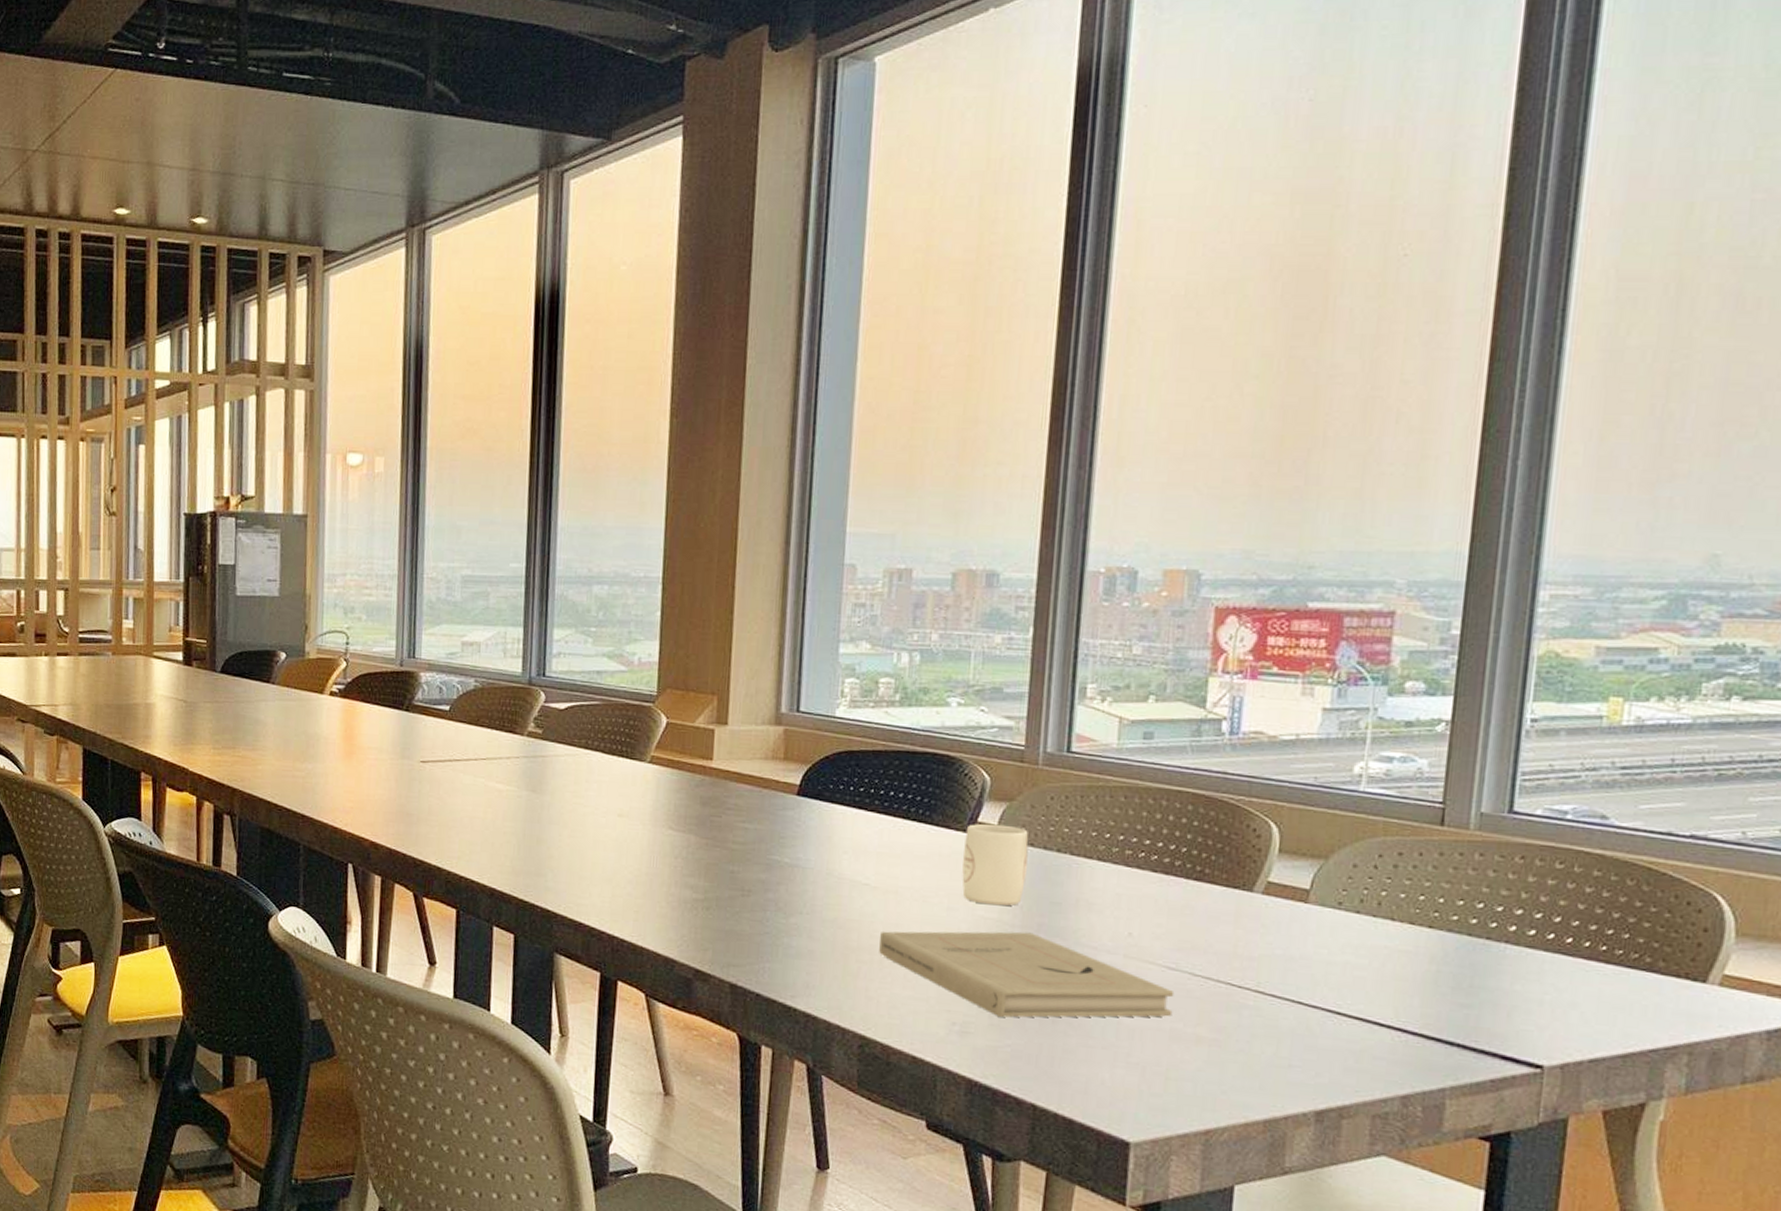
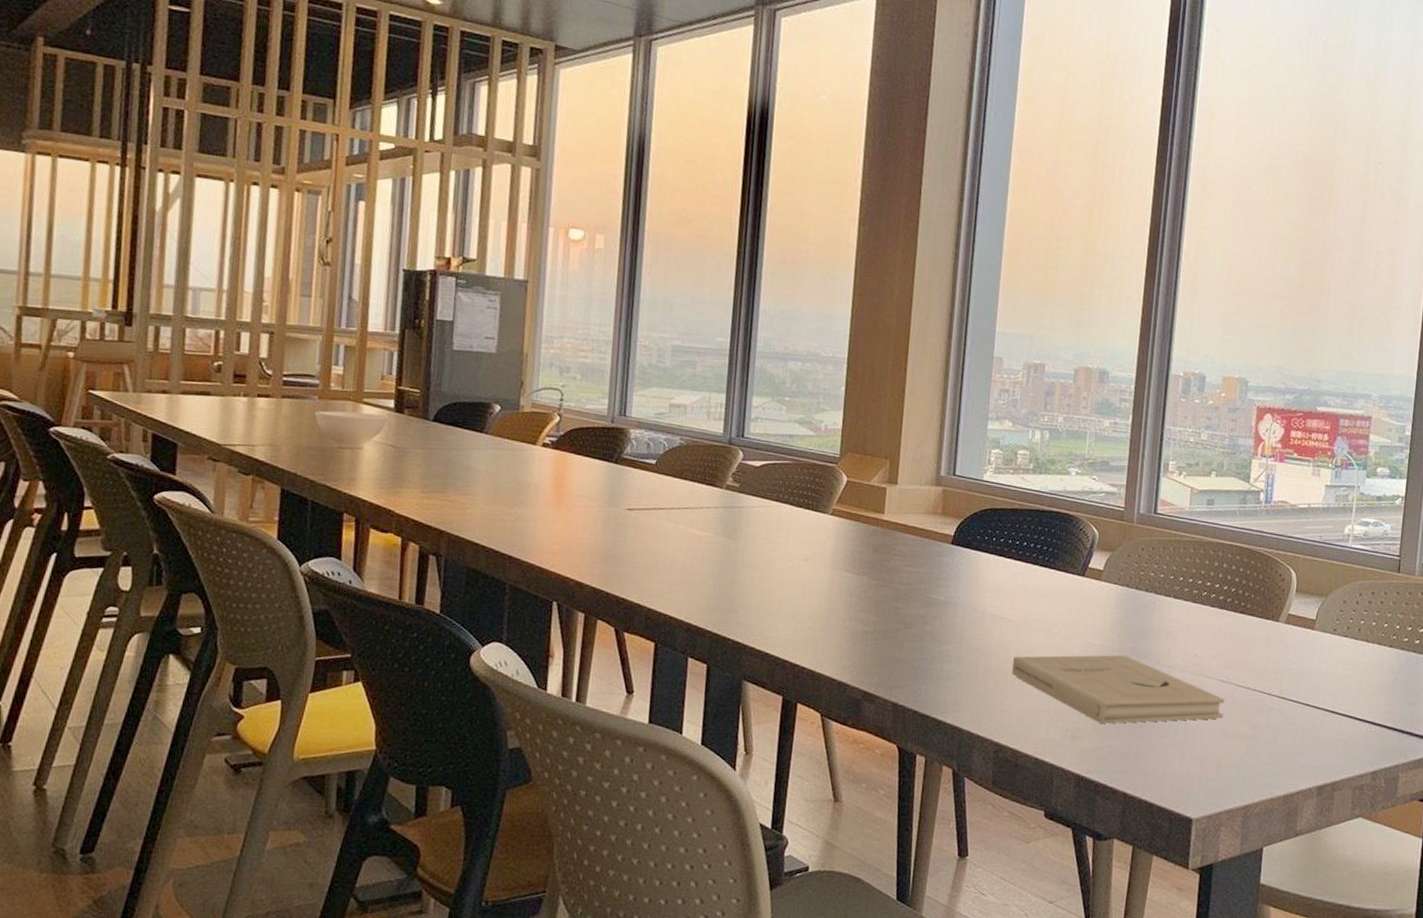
bowl: none [109,666,179,705] -> present [314,410,389,449]
mug: present [962,823,1029,906] -> none [1076,569,1125,635]

